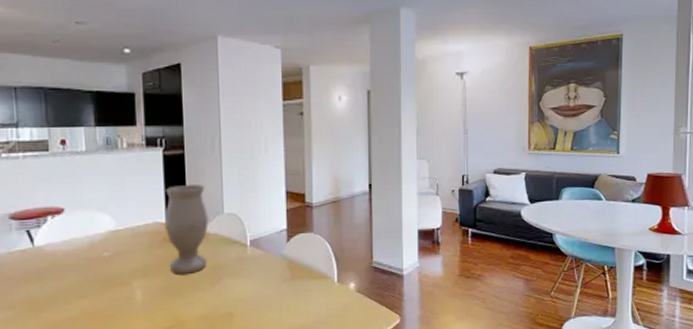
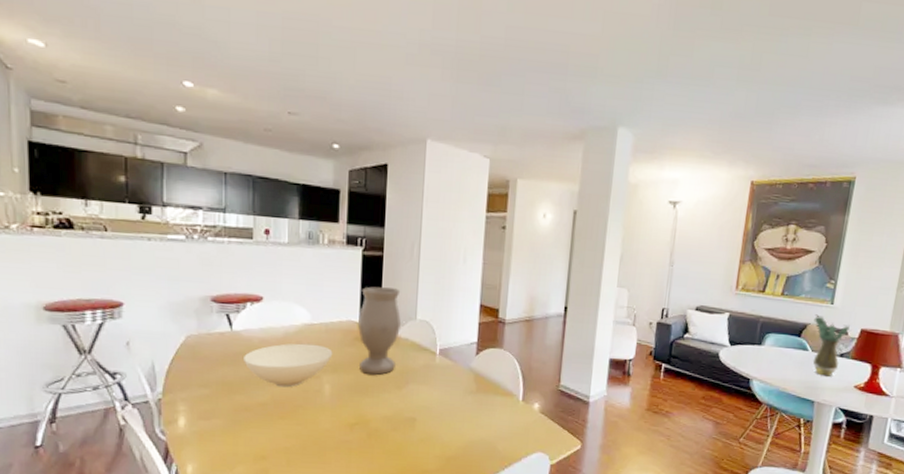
bowl: none [48,250,142,299] -> present [244,343,333,388]
vase: none [604,165,637,222] -> present [812,314,850,376]

